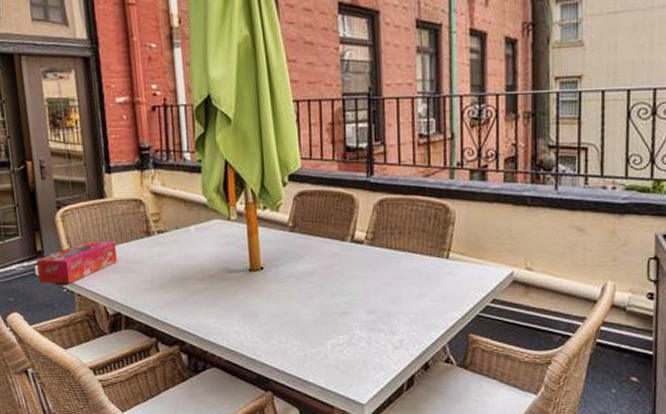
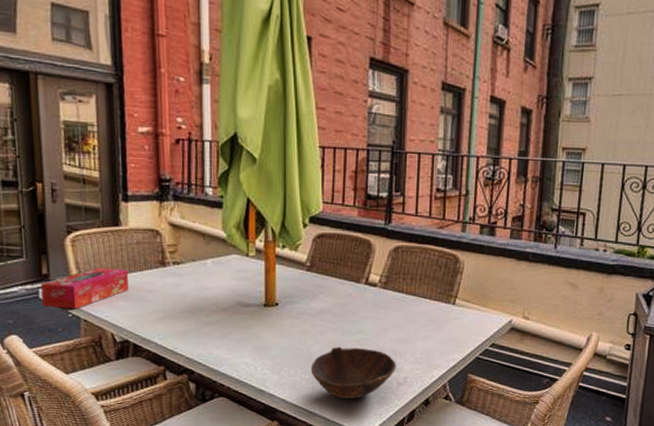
bowl: none [301,310,391,365] -> present [310,346,397,399]

